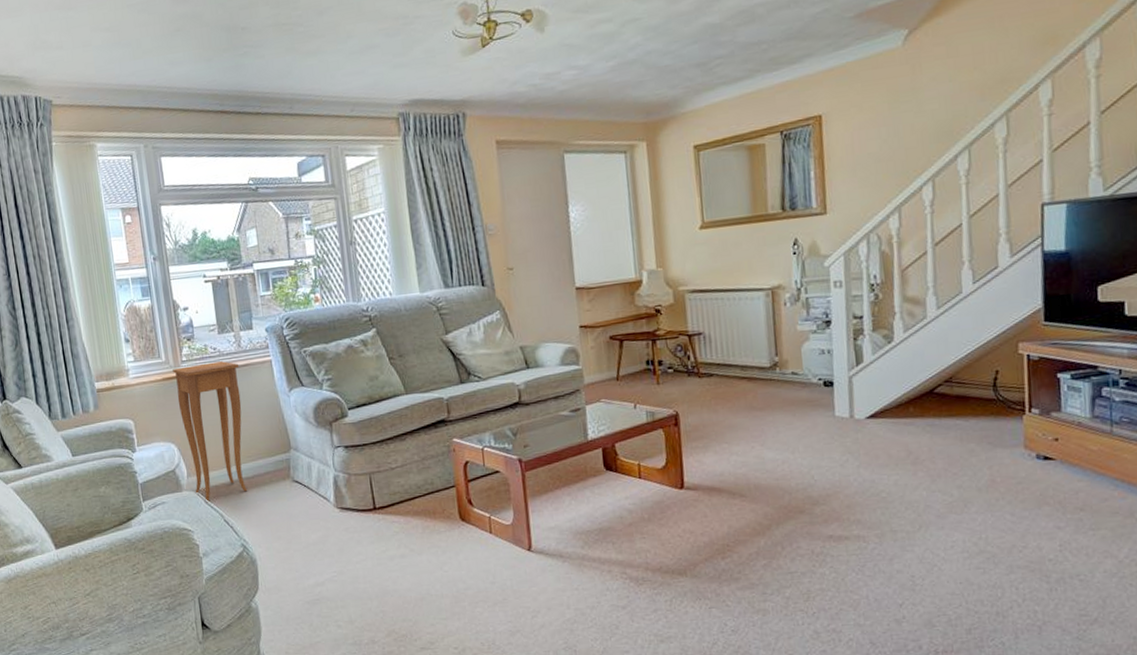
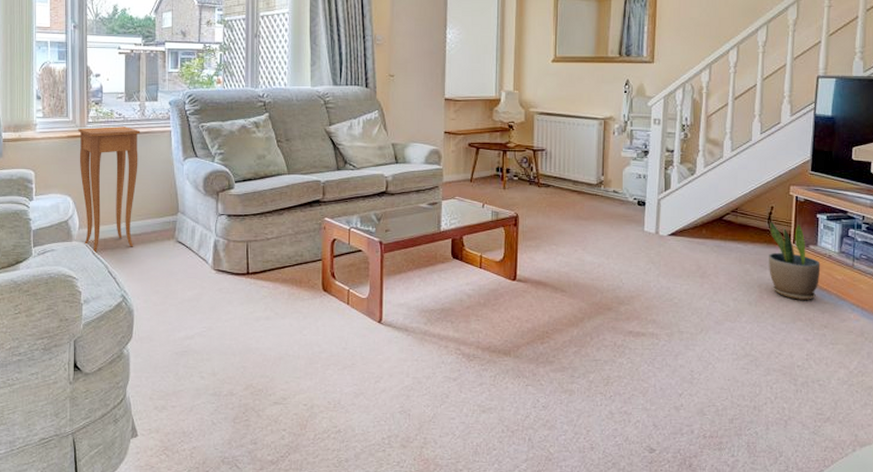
potted plant: none [996,389,1069,480] -> present [769,222,821,300]

